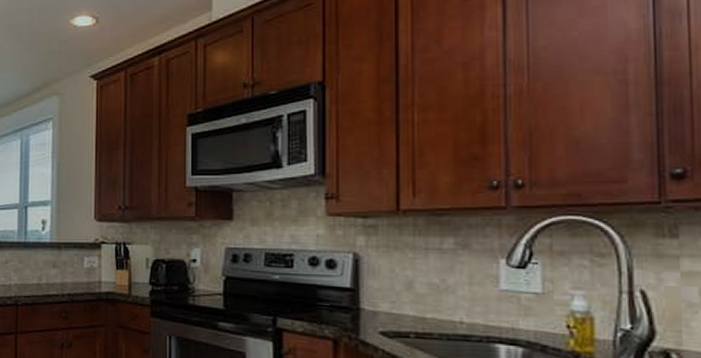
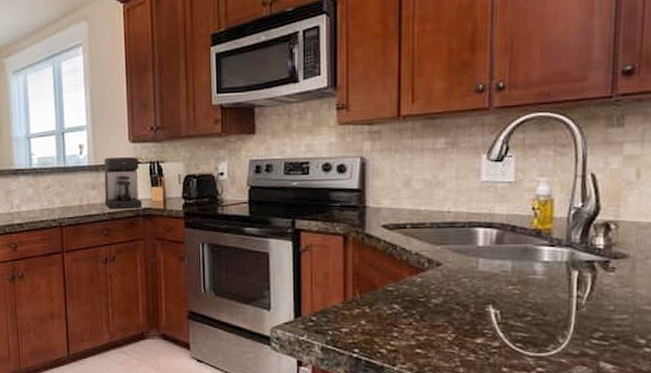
coffee maker: none [64,235,105,291] -> present [104,156,142,209]

